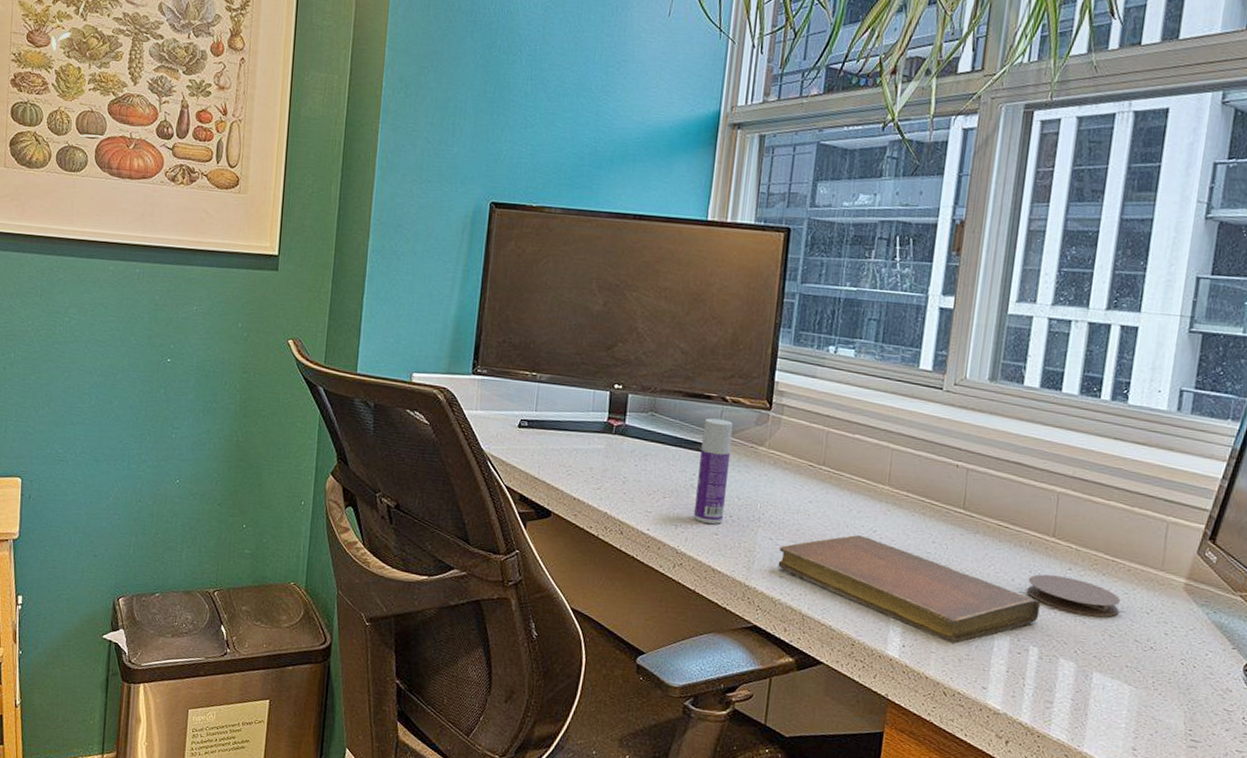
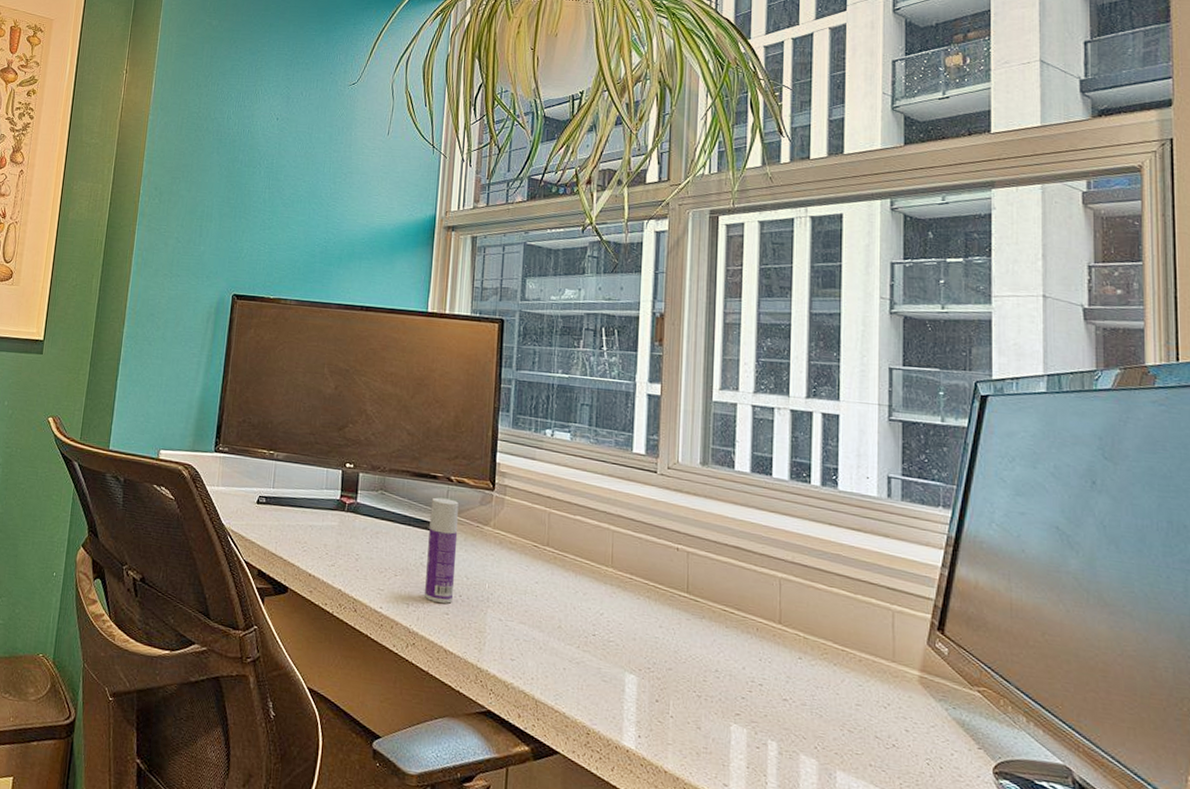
notebook: present [778,534,1041,644] -> none [508,617,774,736]
coaster: present [1027,574,1121,617] -> none [758,662,856,711]

